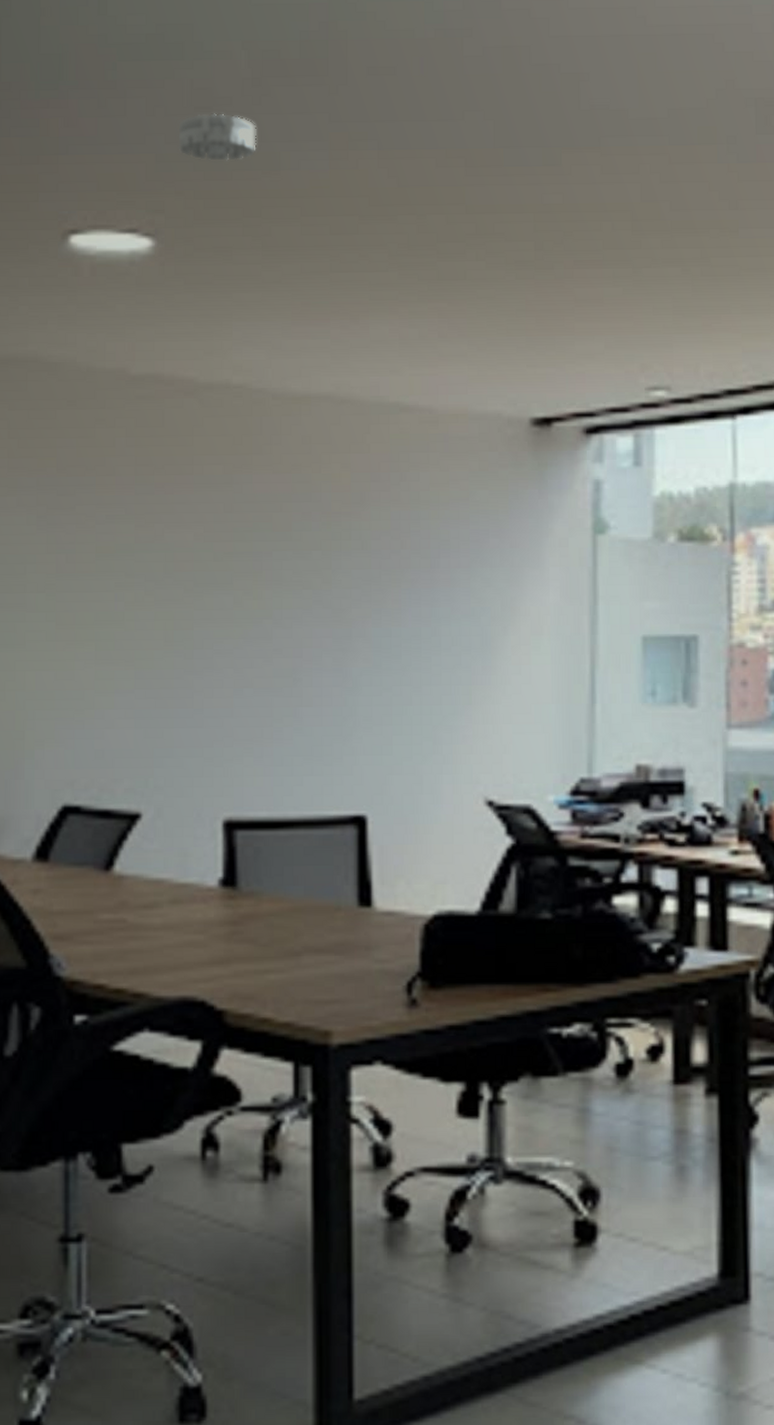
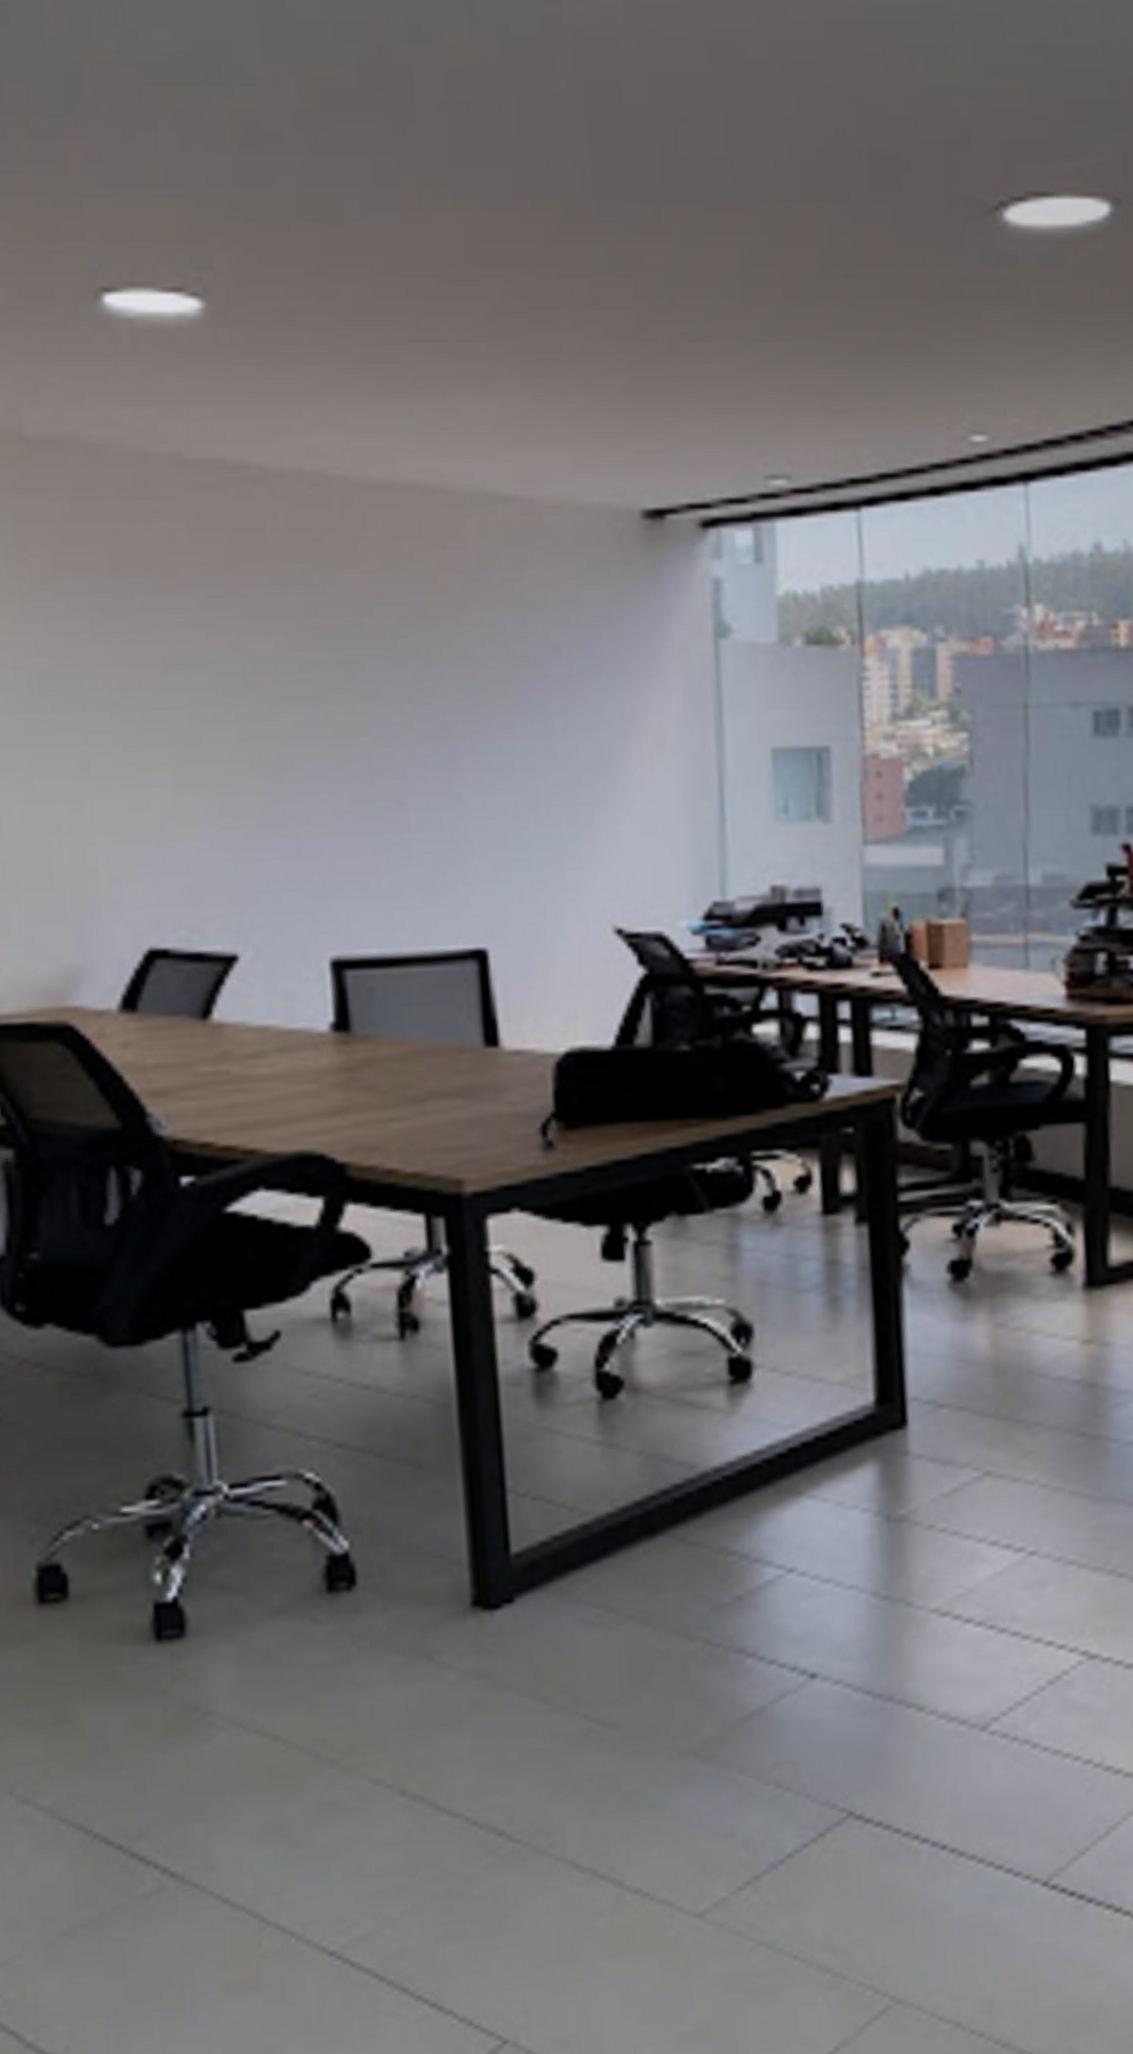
smoke detector: present [178,113,256,162] -> none [221,151,315,210]

